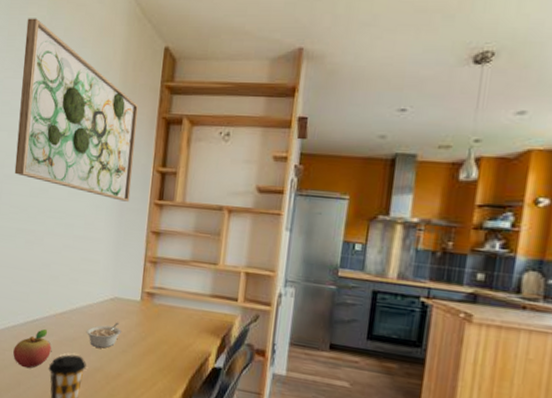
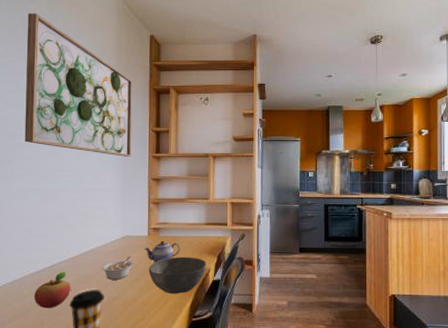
teapot: none [135,309,177,335] -> present [144,240,180,263]
bowl: none [137,331,207,377] -> present [148,256,206,294]

